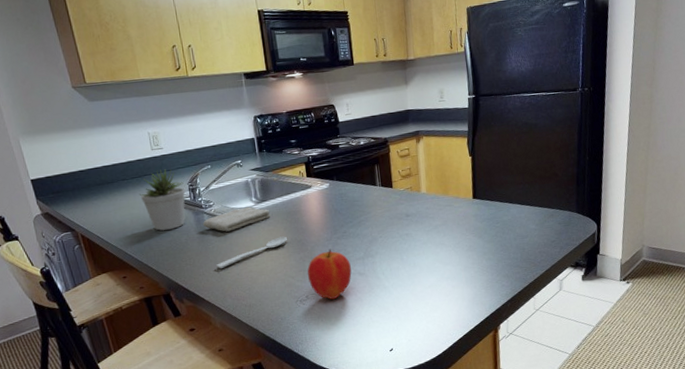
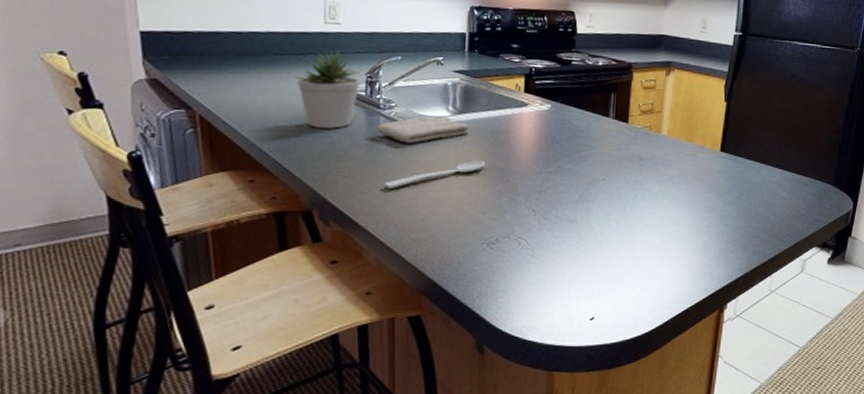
apple: present [307,248,352,300] -> none [502,184,560,248]

